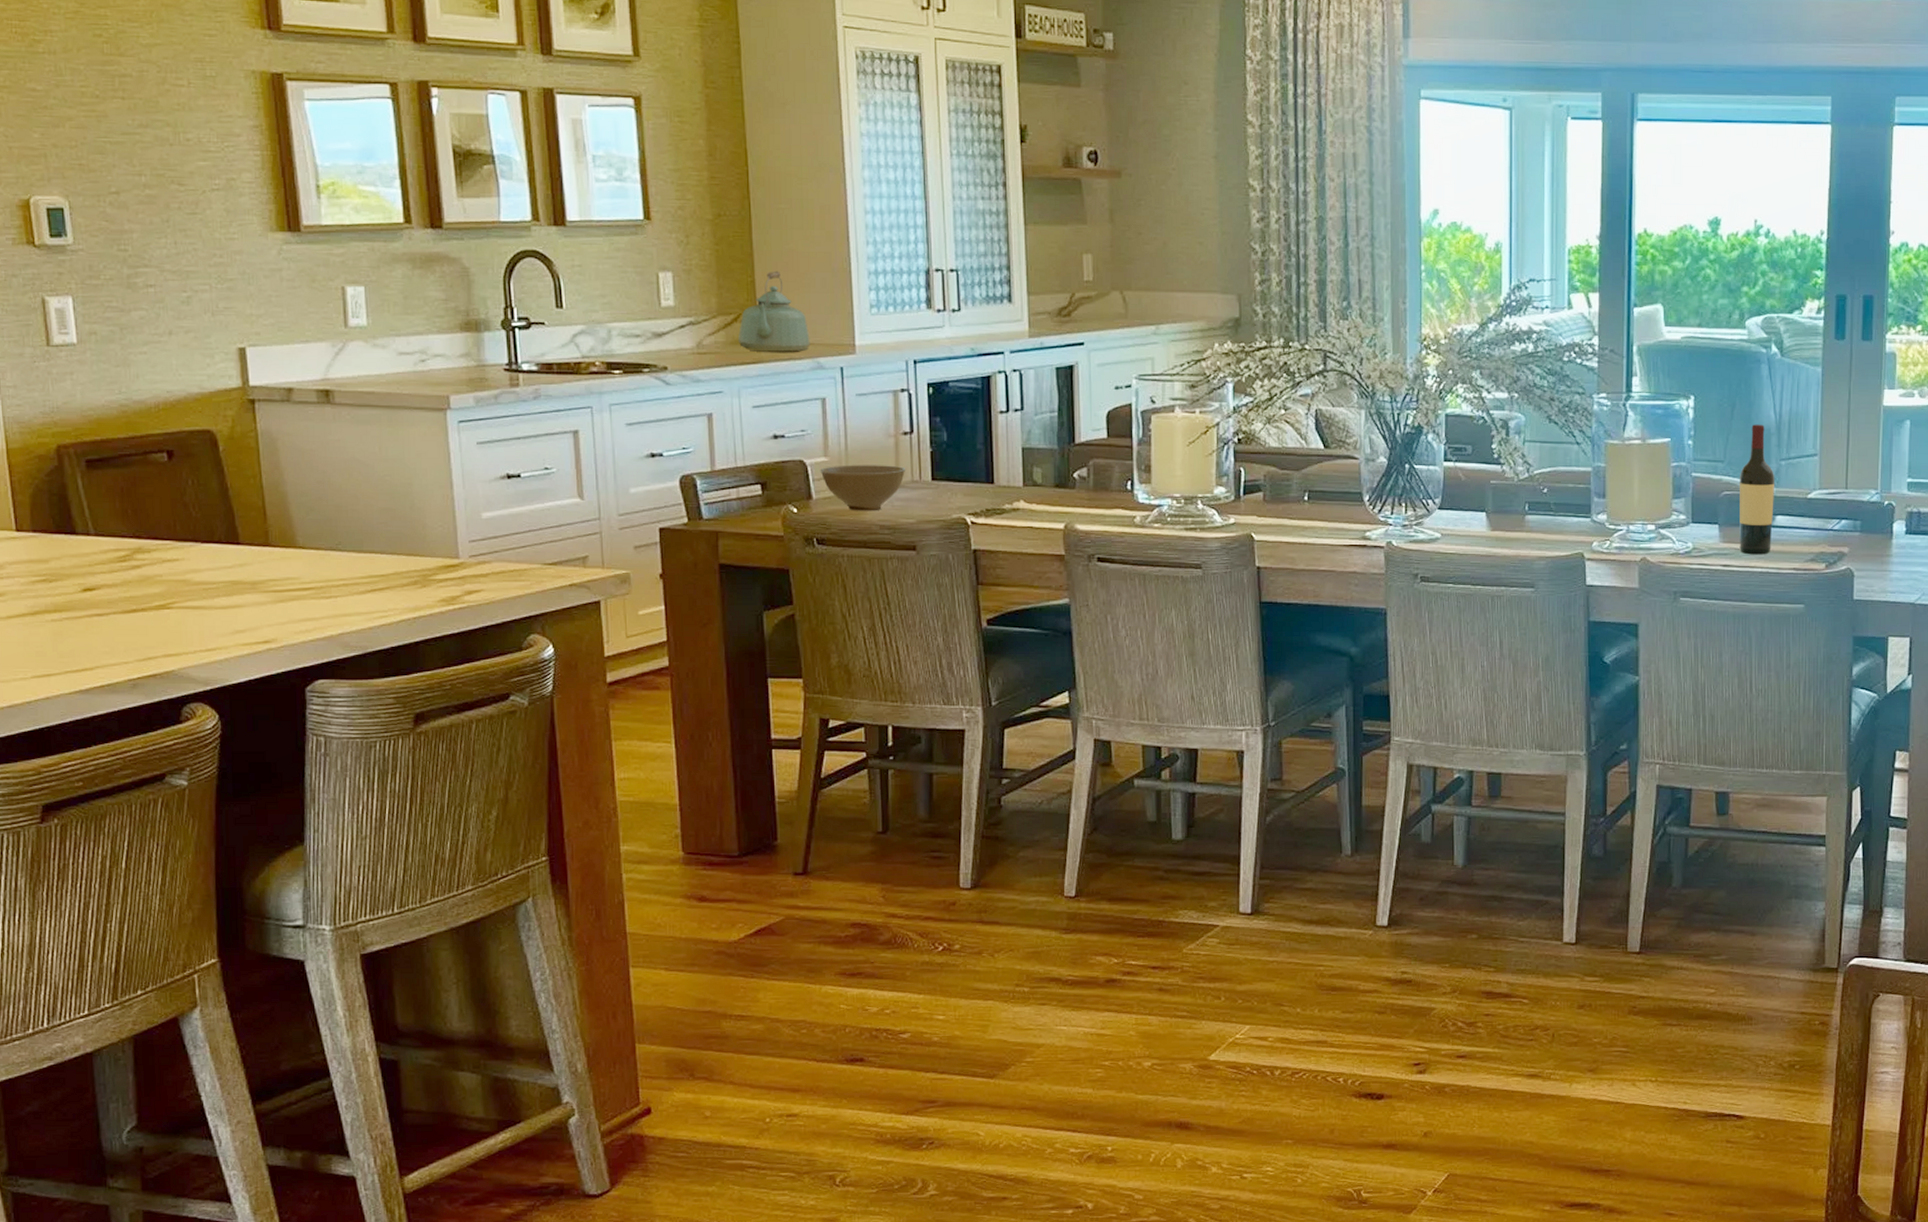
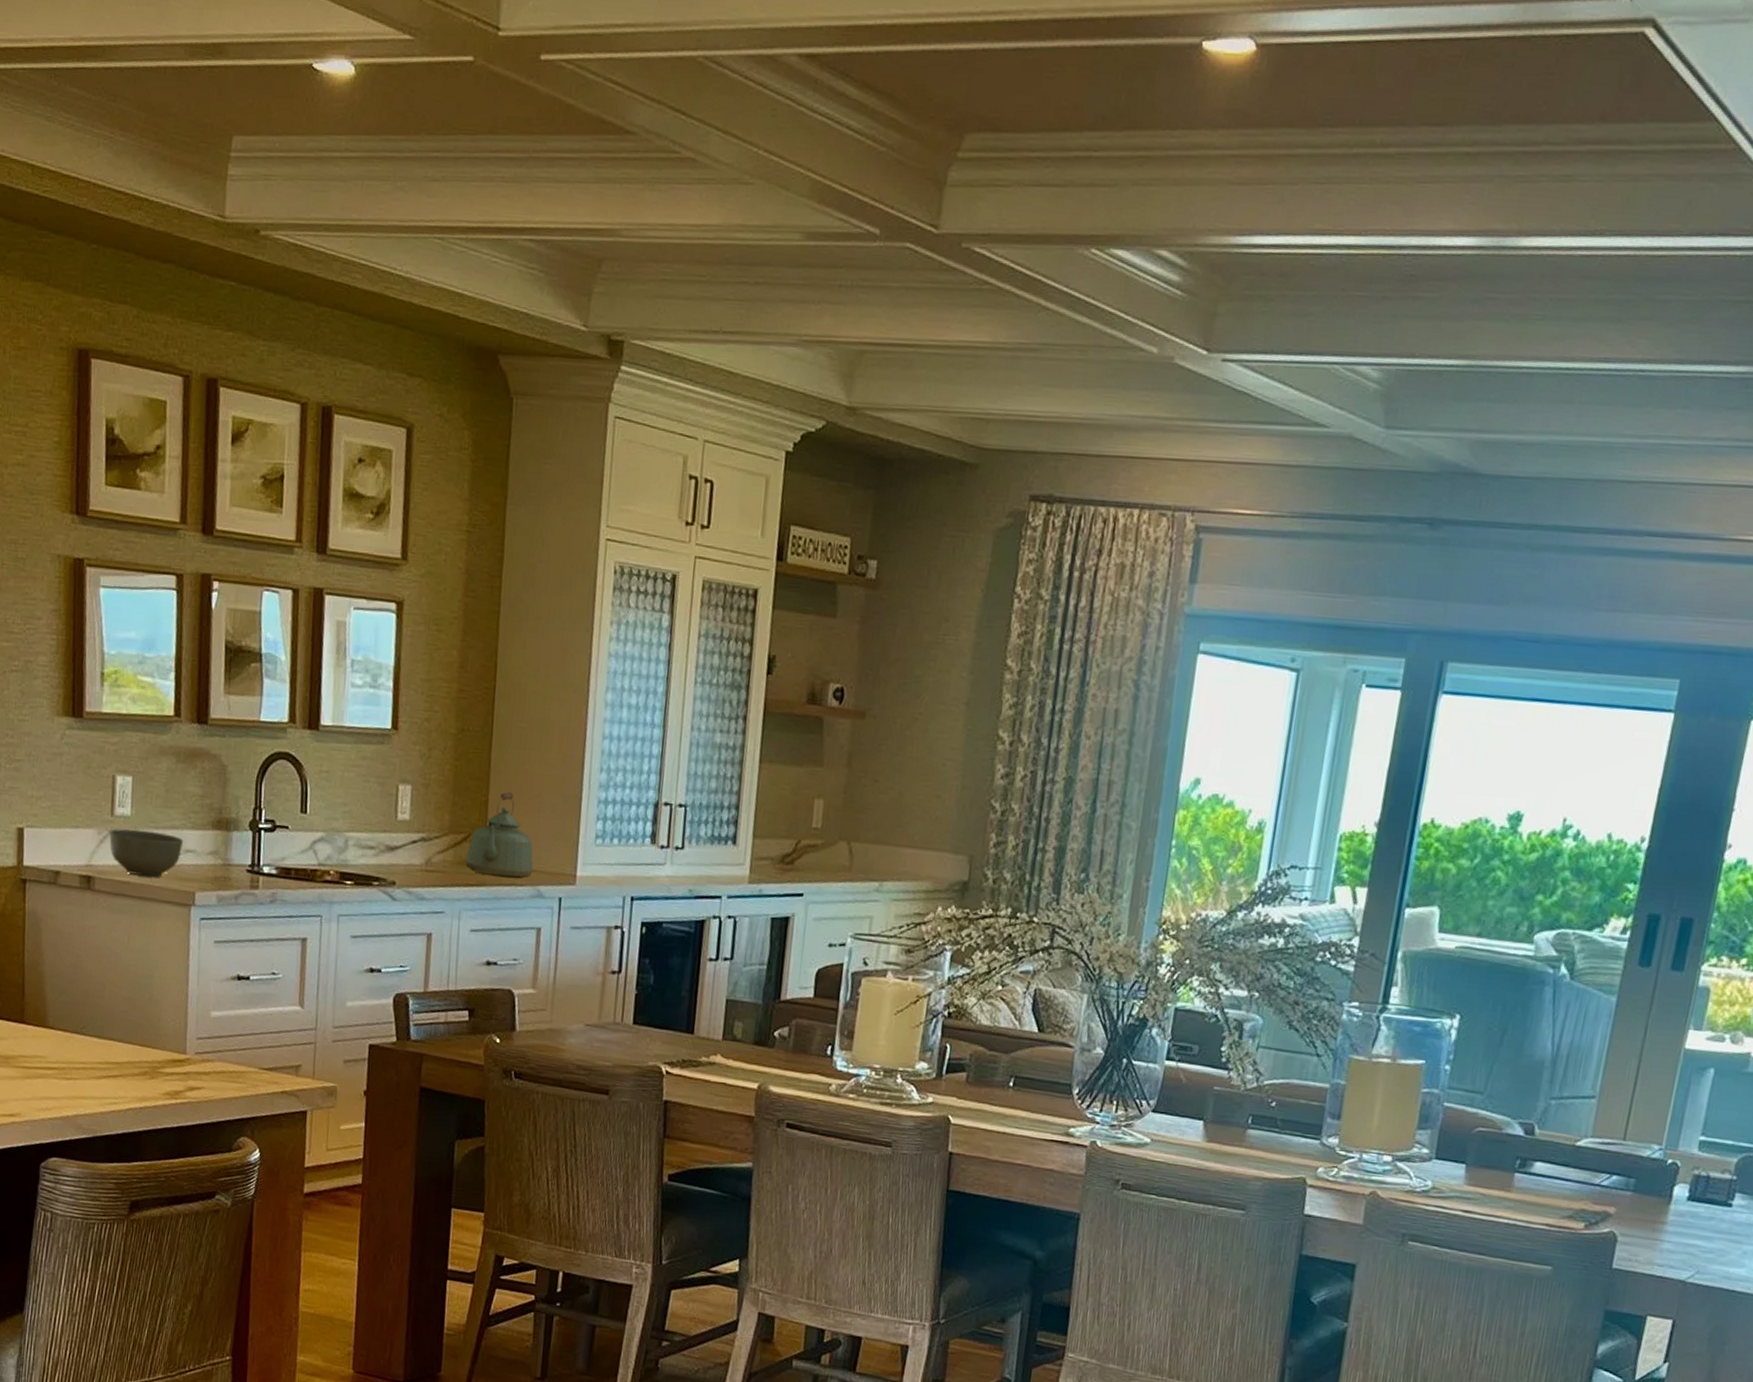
bowl: none [344,339,430,384] -> present [108,828,184,877]
bowl: present [820,465,906,511] -> none [526,999,610,1050]
wine bottle: present [1739,424,1774,555] -> none [1486,1054,1541,1205]

